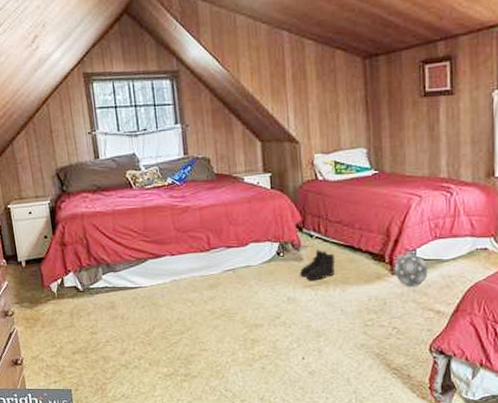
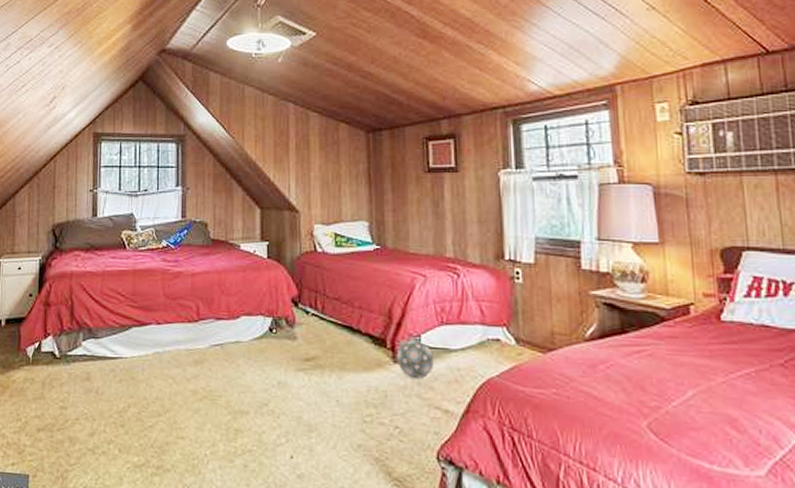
boots: present [300,250,336,281] -> none [293,328,332,364]

